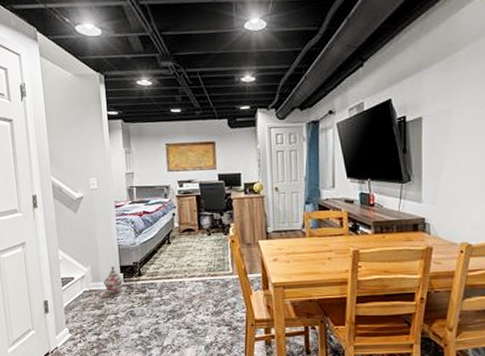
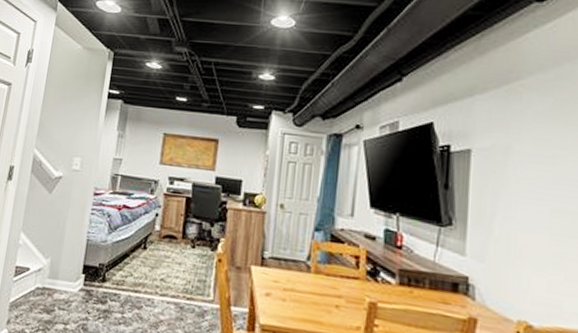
woven basket: present [103,266,124,295] -> none [60,263,84,299]

